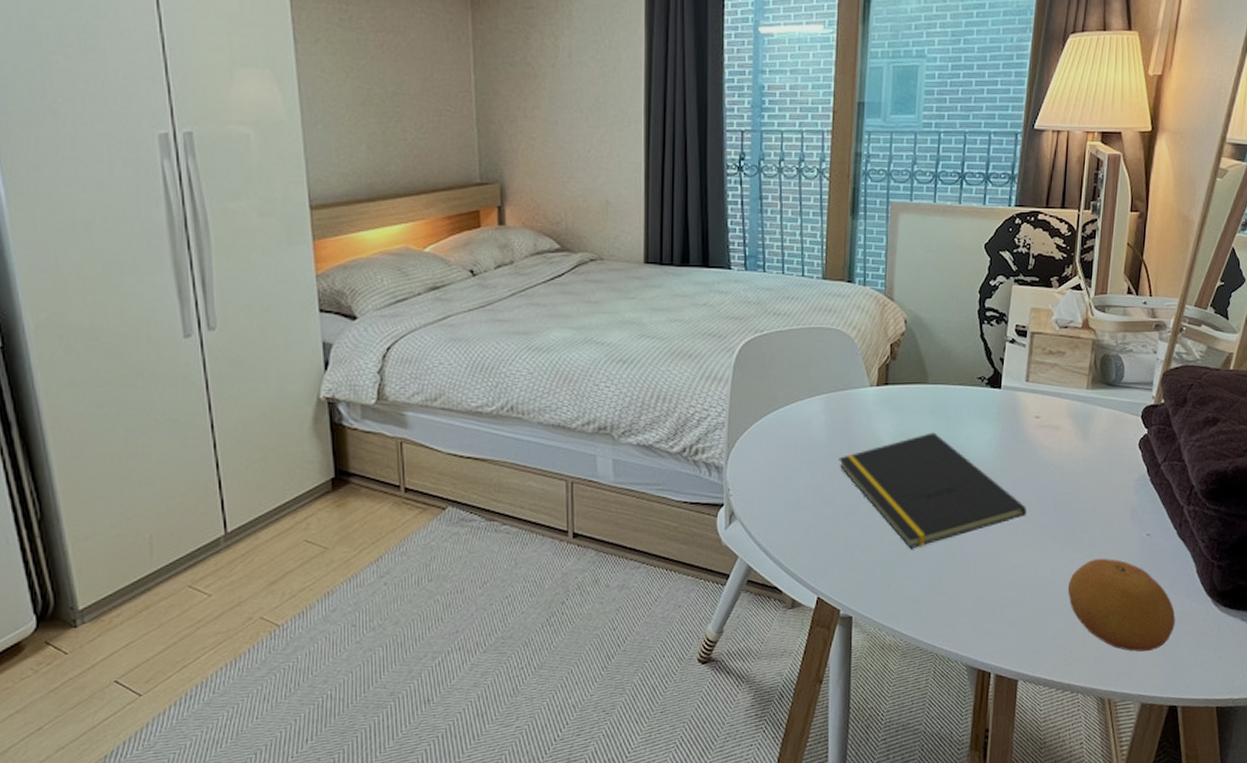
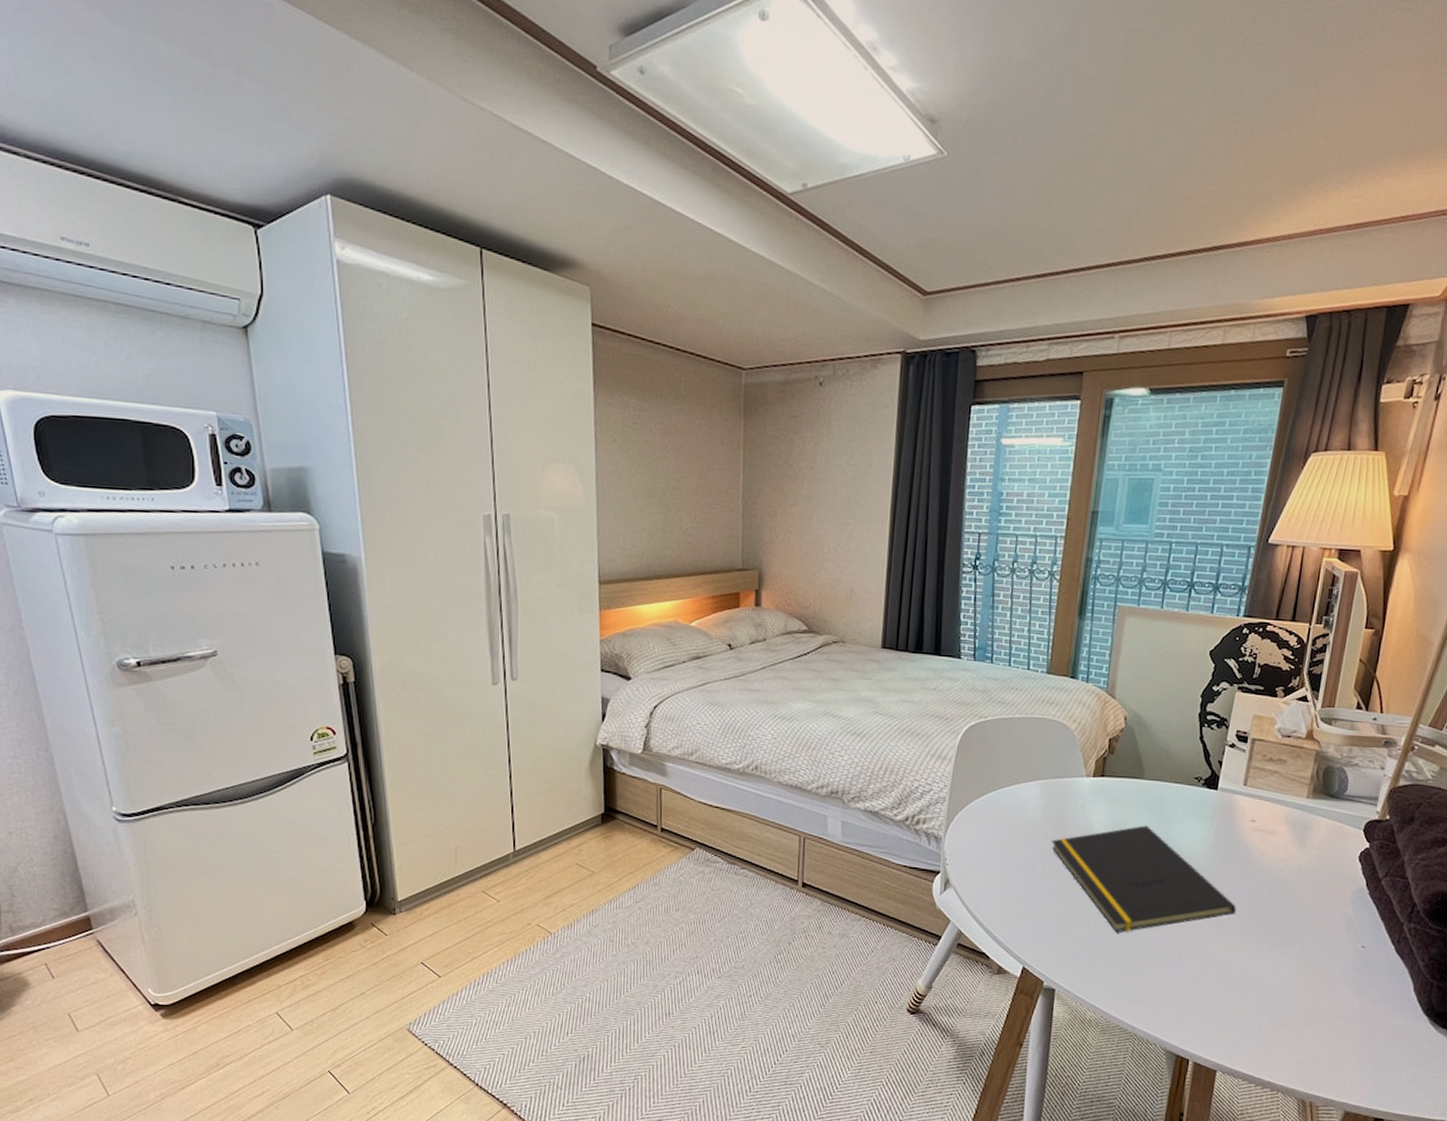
fruit: present [1067,558,1175,652] -> none [1273,964,1388,1062]

